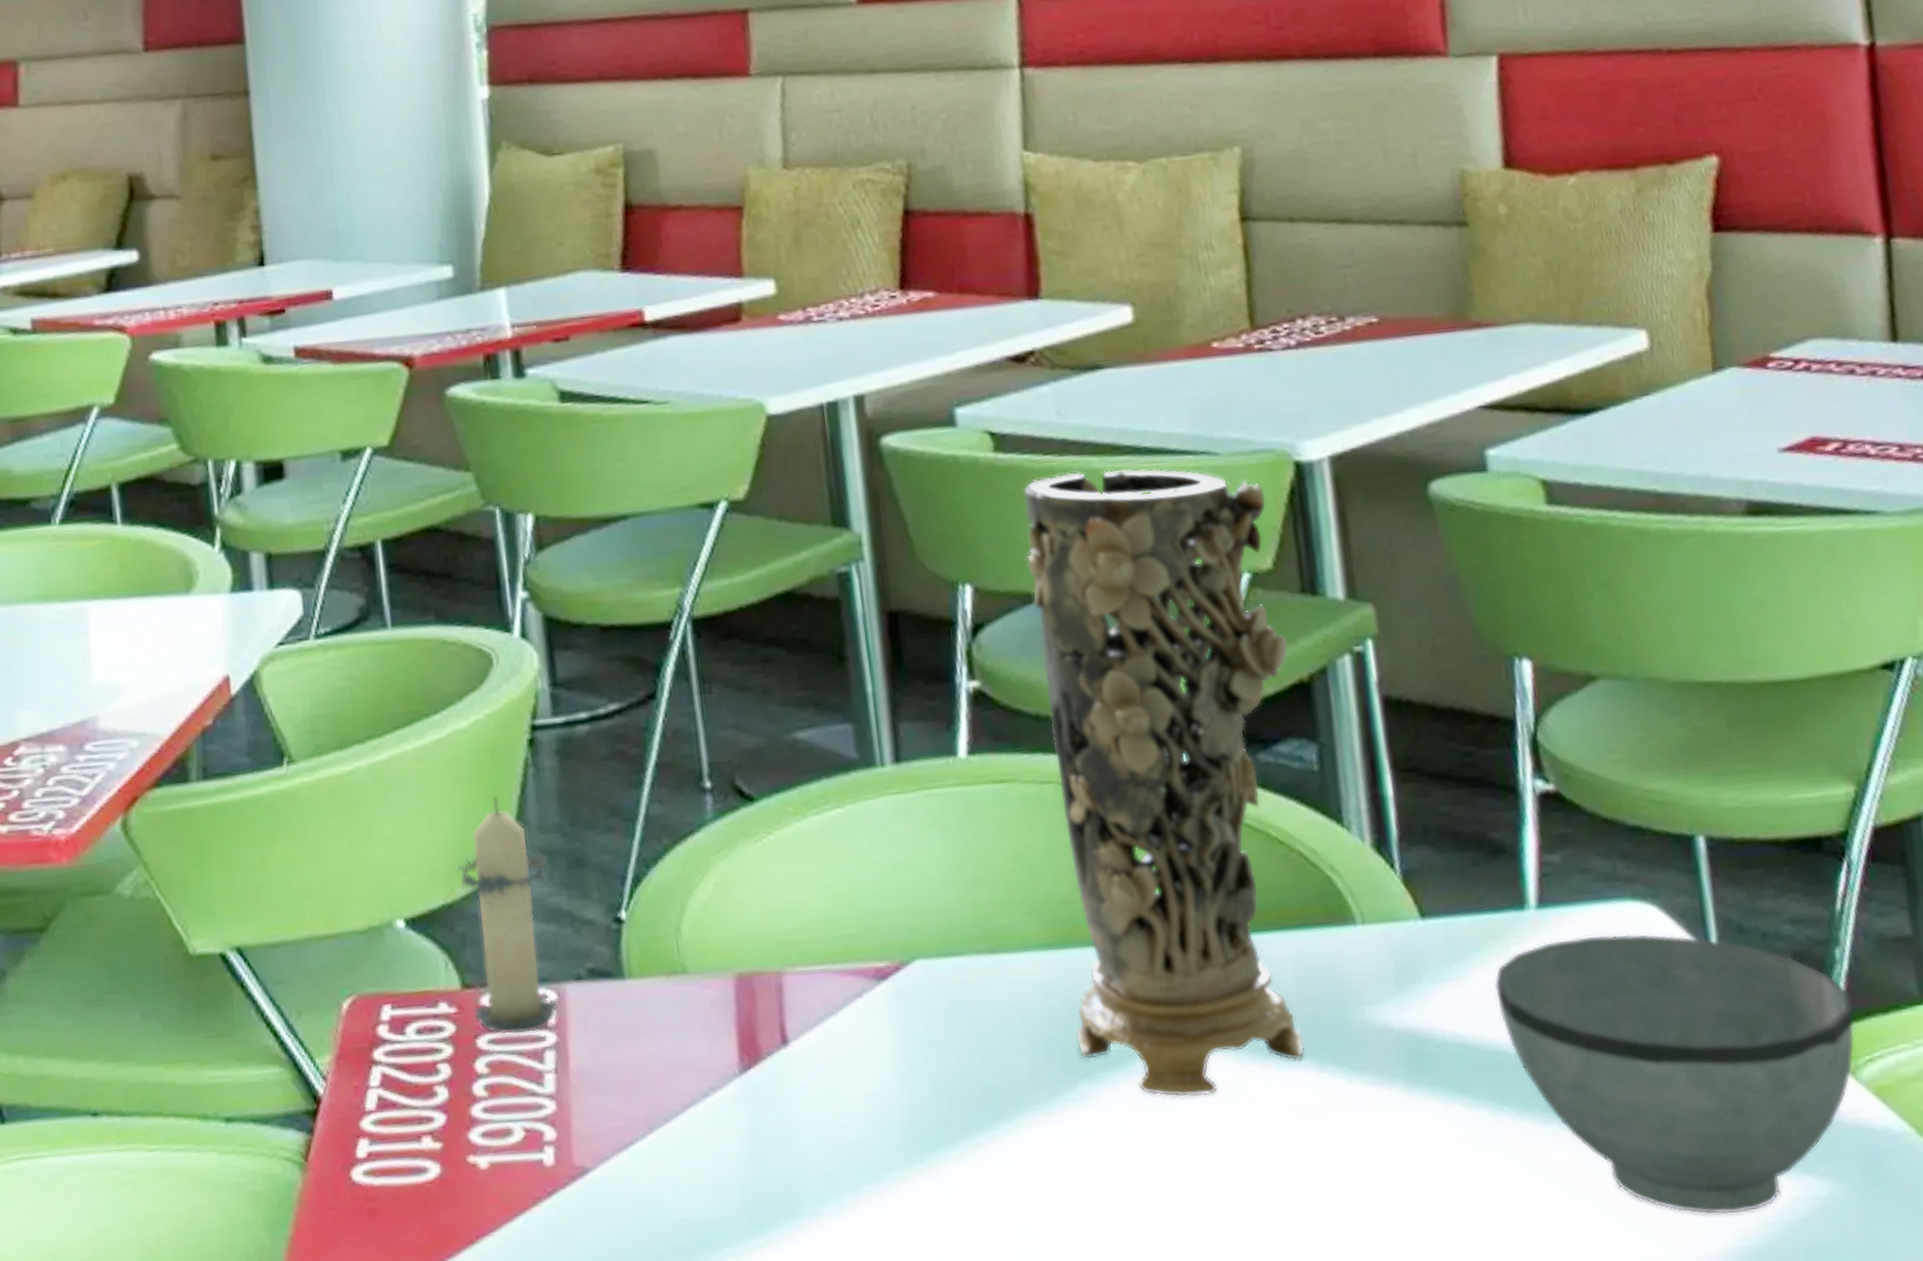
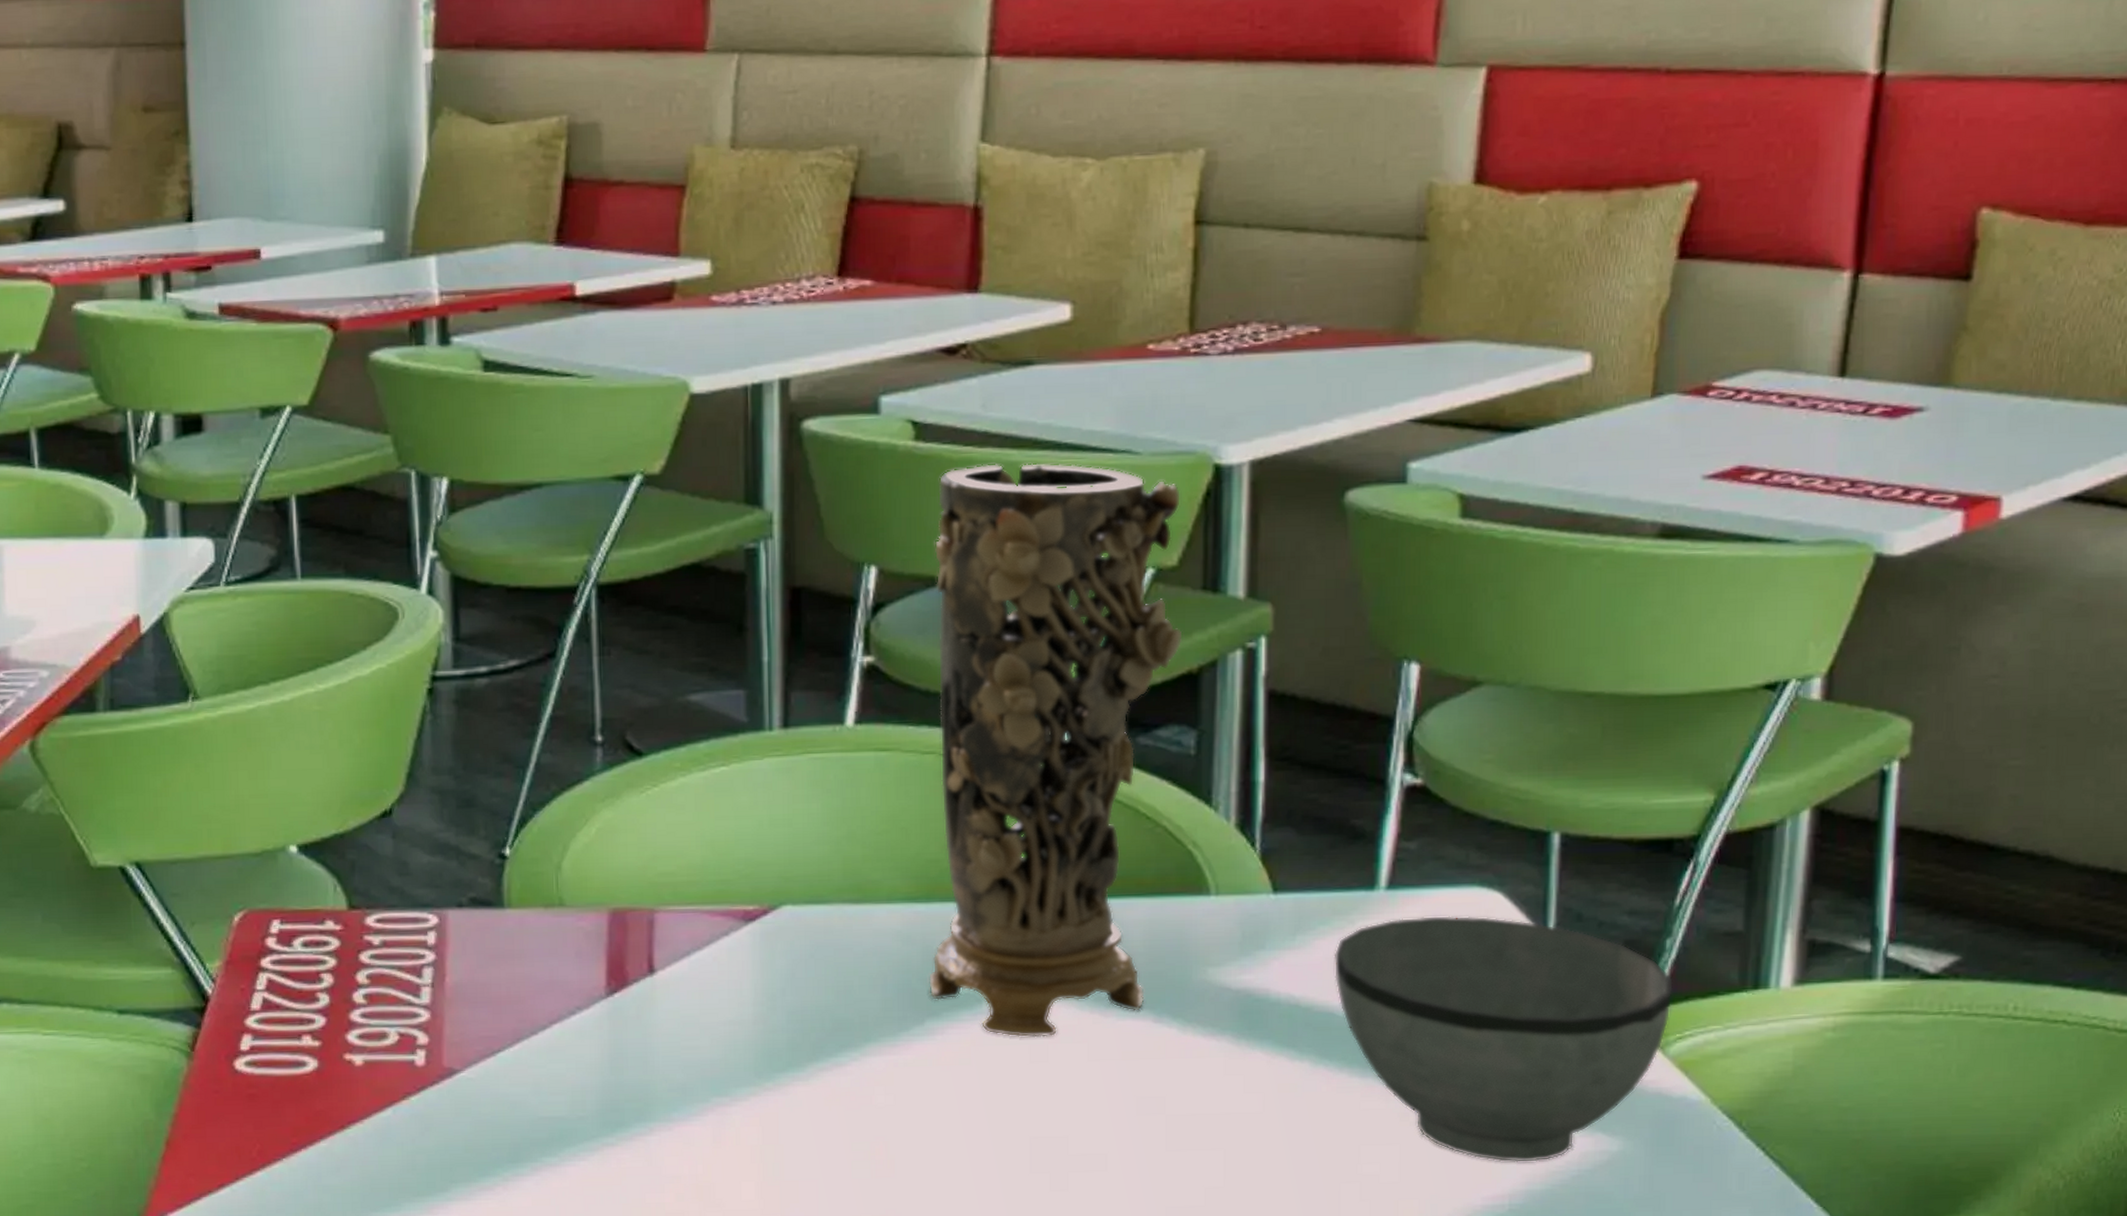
candle: present [457,797,560,1035] -> none [350,740,441,952]

